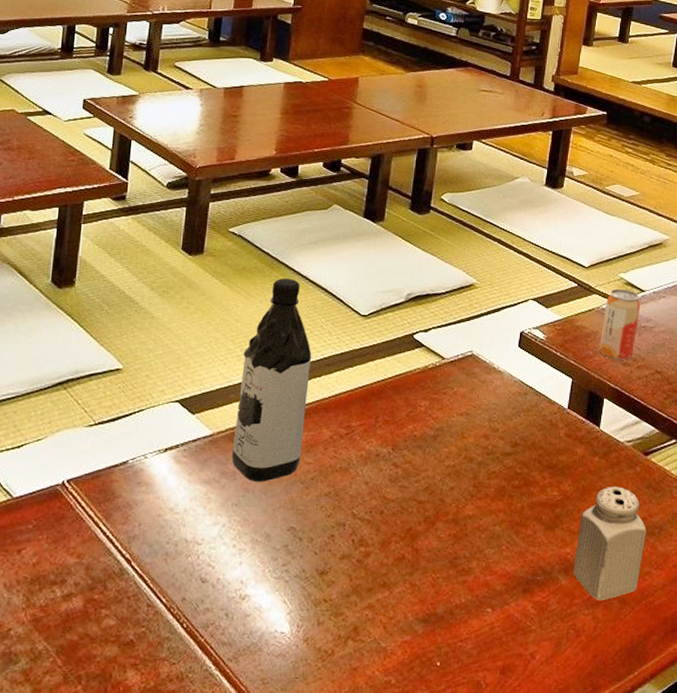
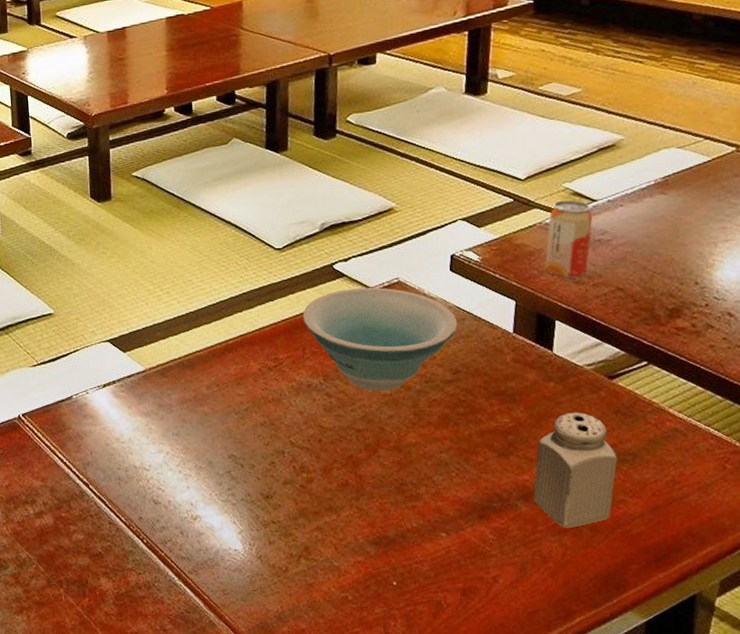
water bottle: present [231,278,312,482] -> none [163,217,233,414]
bowl: none [379,358,521,463] -> present [302,287,458,392]

